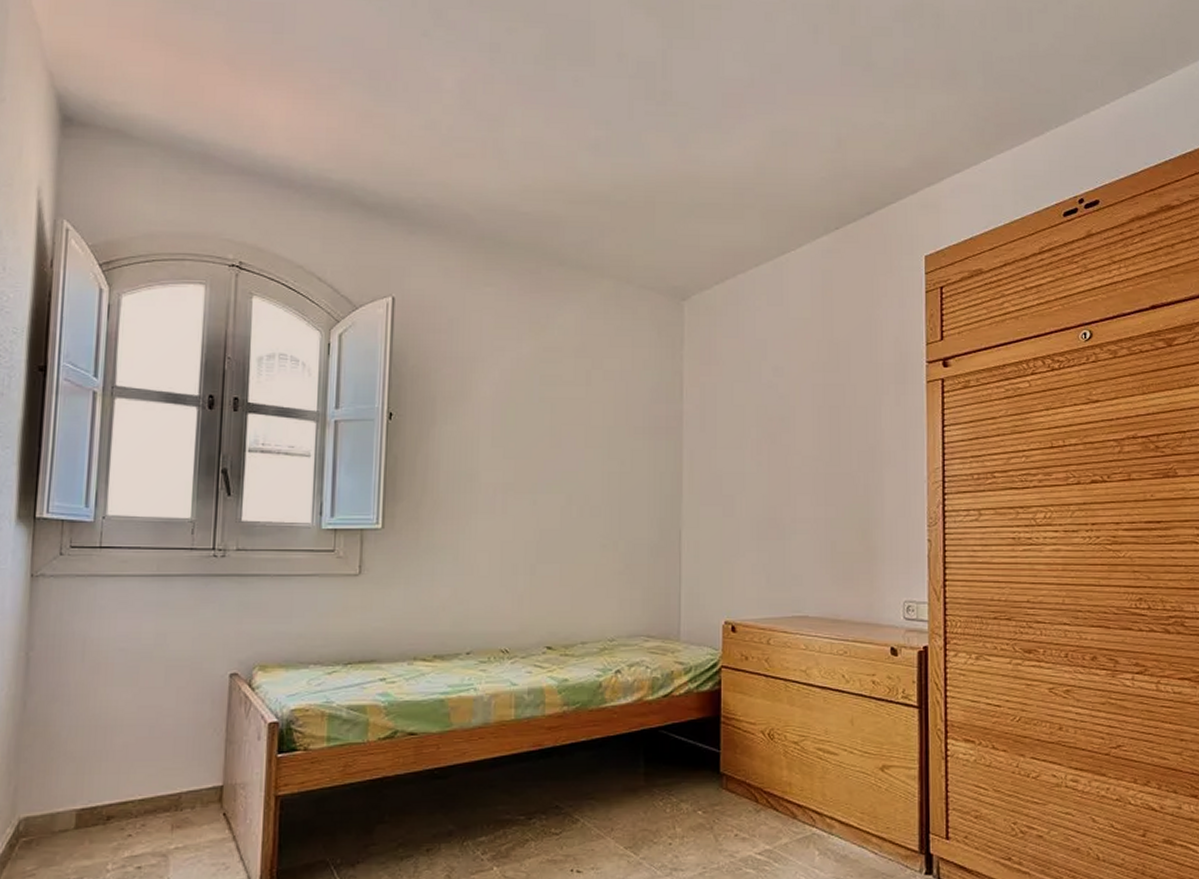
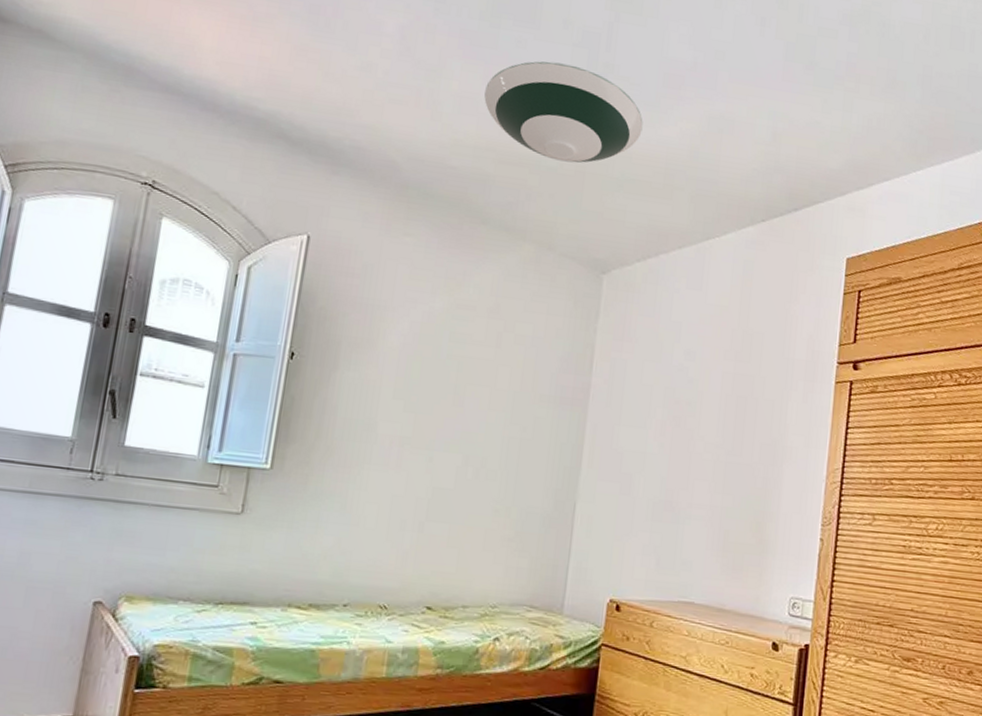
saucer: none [548,96,707,194] -> present [484,61,643,163]

